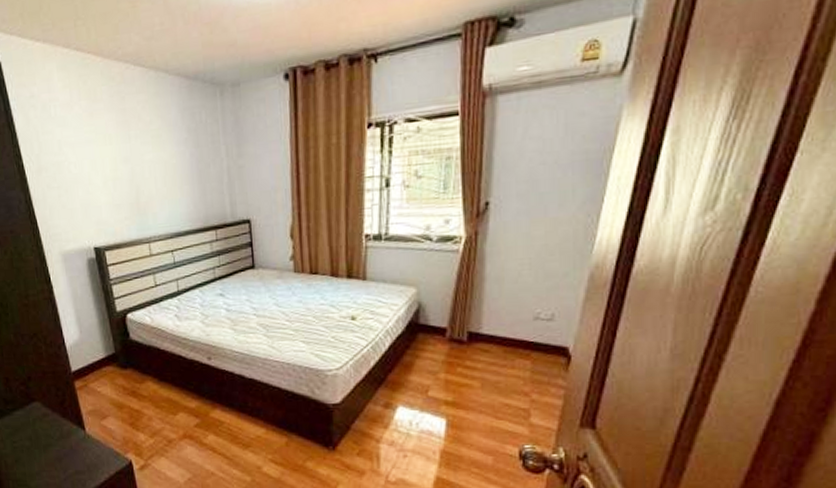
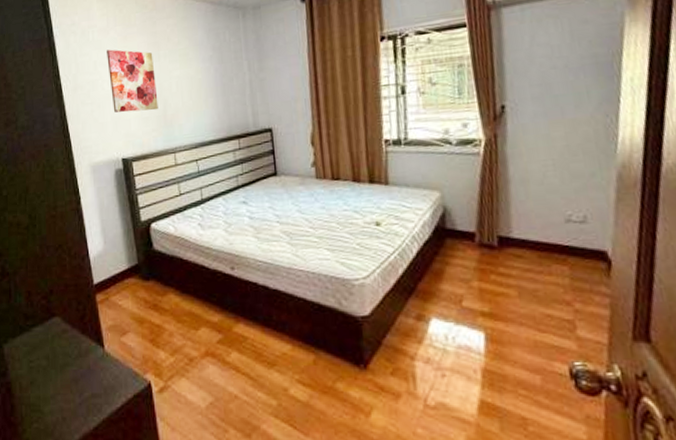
wall art: none [71,127,131,198] -> present [107,49,158,113]

